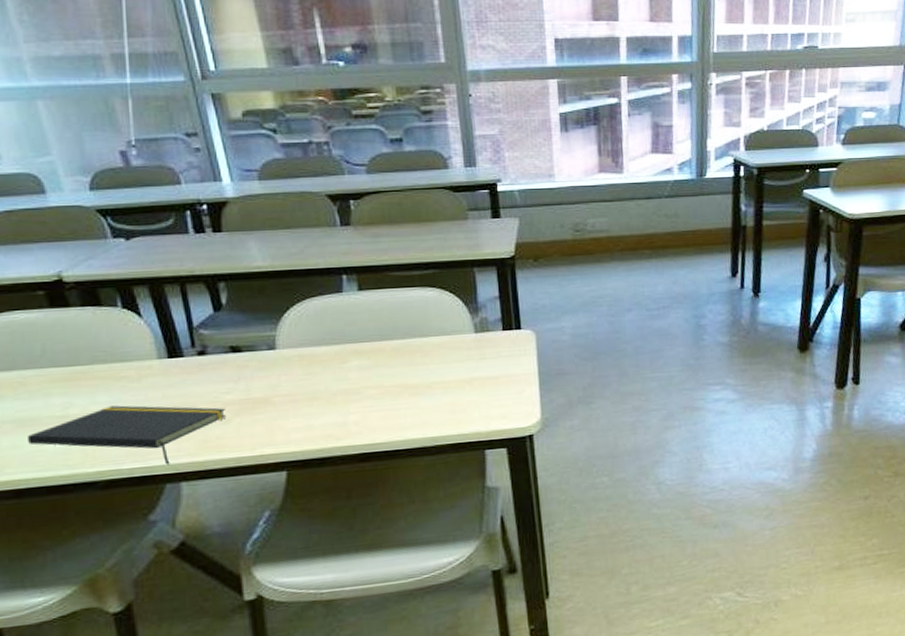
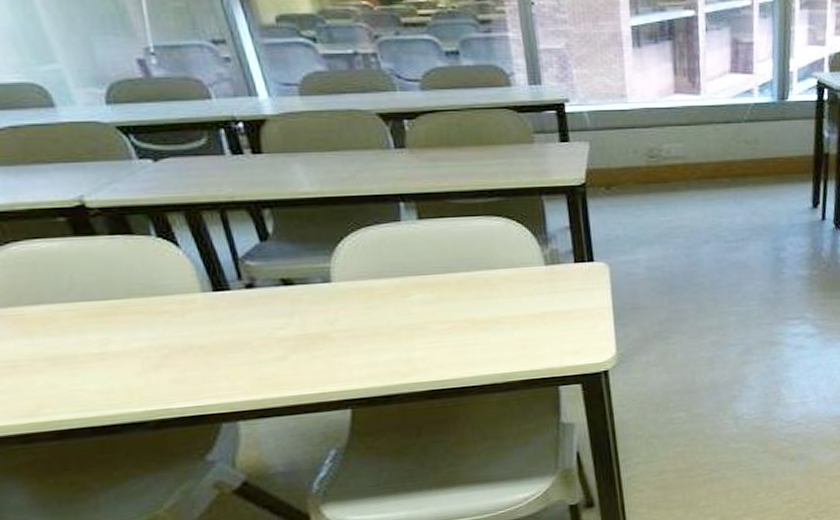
notepad: present [26,405,227,465] -> none [63,341,283,403]

